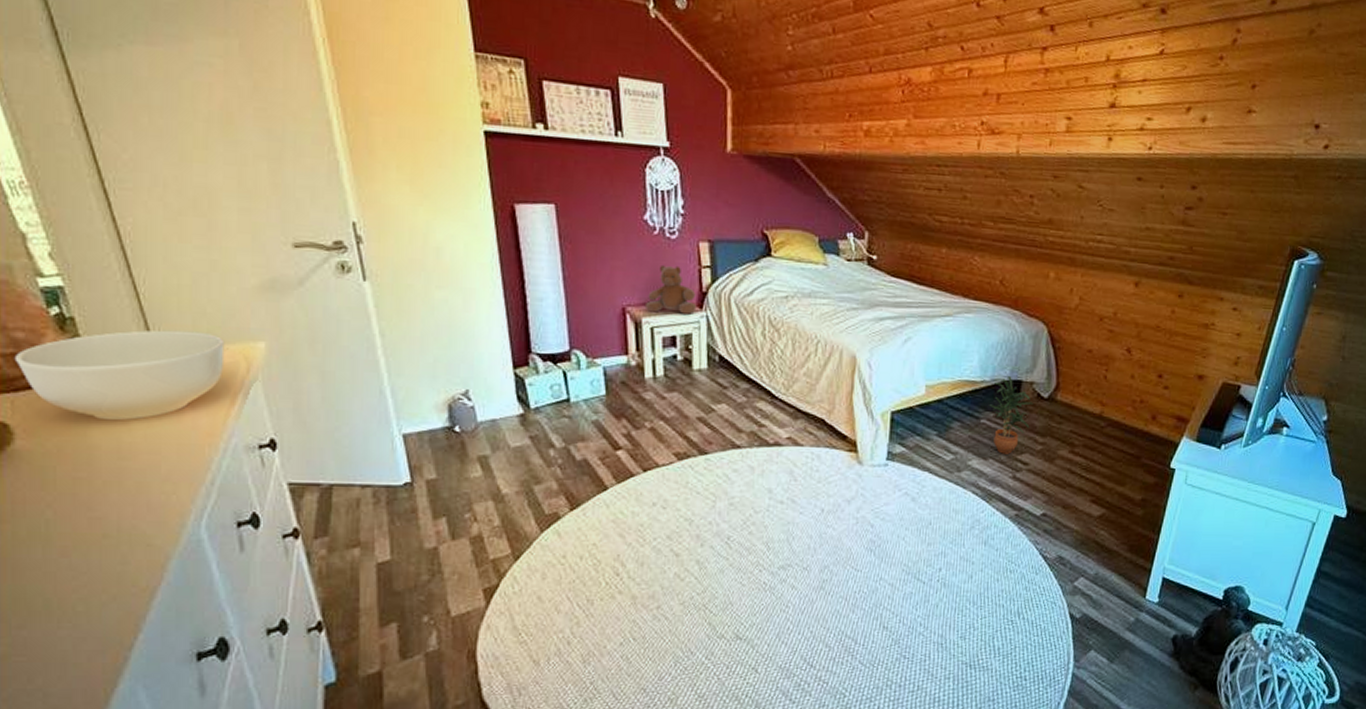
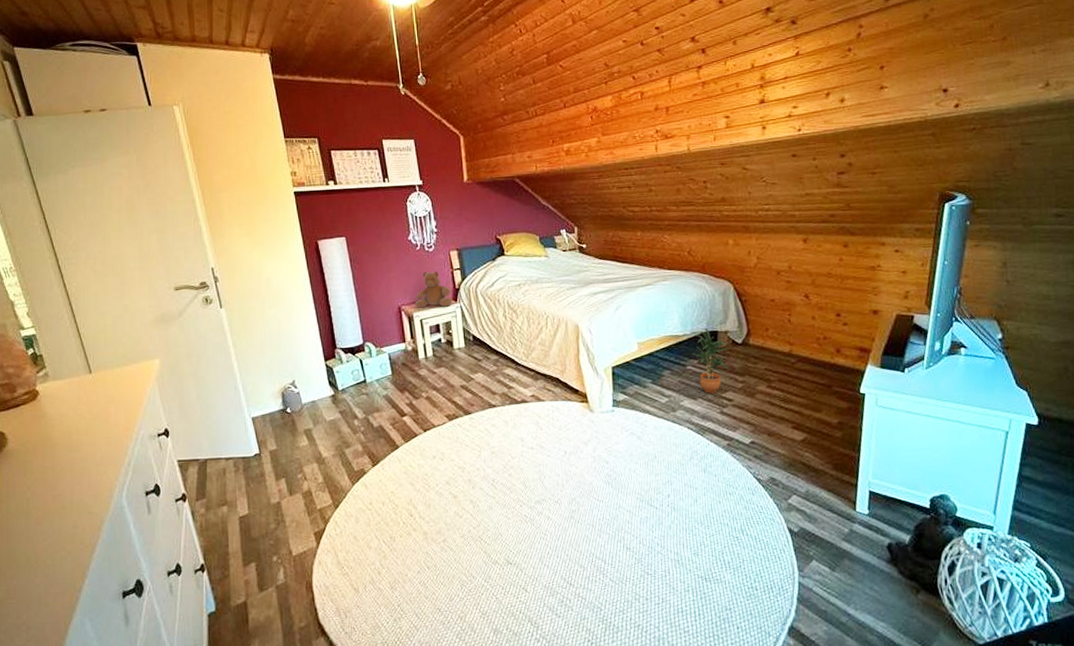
bowl: present [14,330,225,421] -> none [7,356,134,425]

